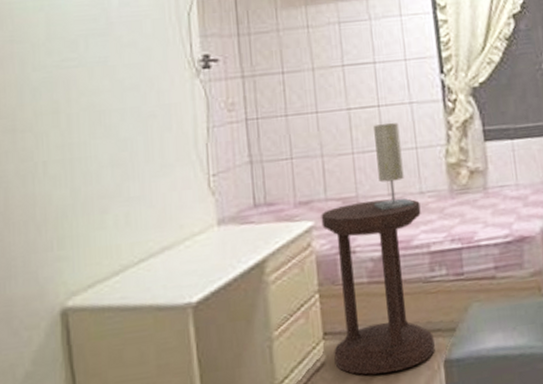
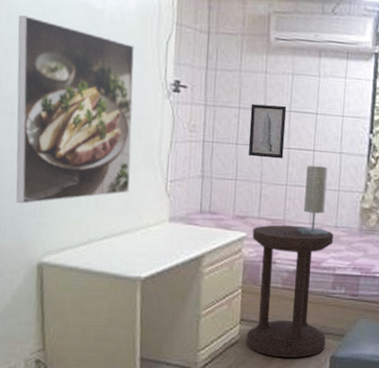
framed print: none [12,14,165,239] -> present [16,15,134,204]
wall art: none [296,60,344,128] -> present [248,104,287,159]

